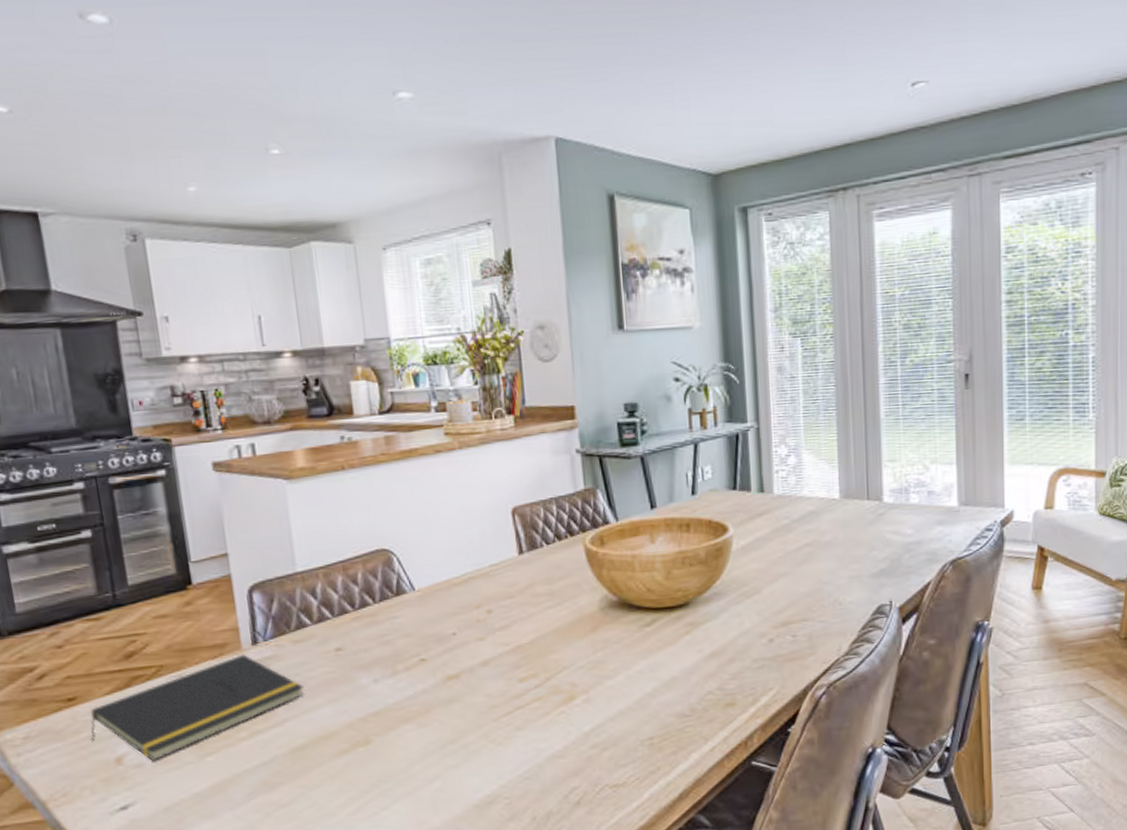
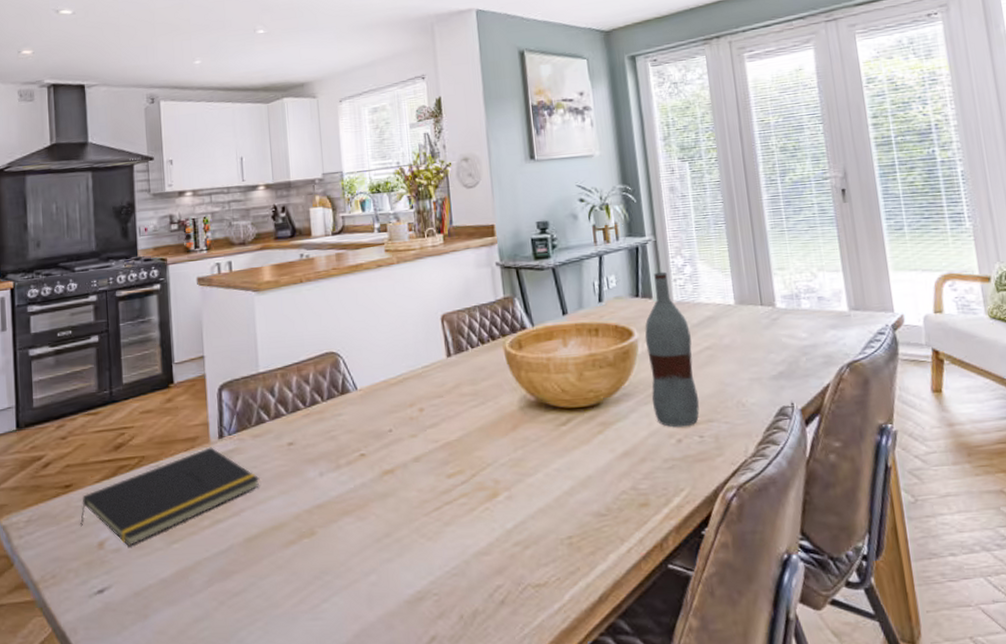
bottle: none [740,462,795,627] -> present [645,271,700,428]

